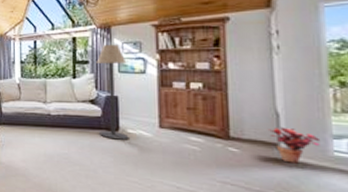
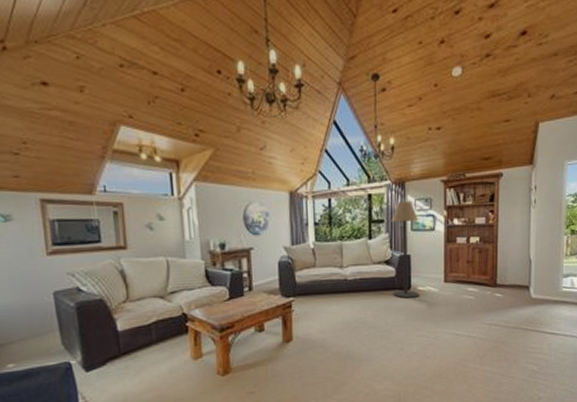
potted plant: present [269,126,320,164] -> none [524,271,555,301]

